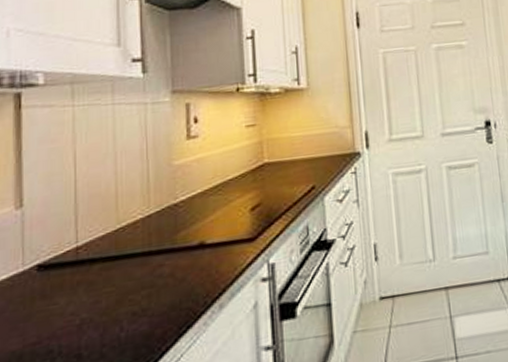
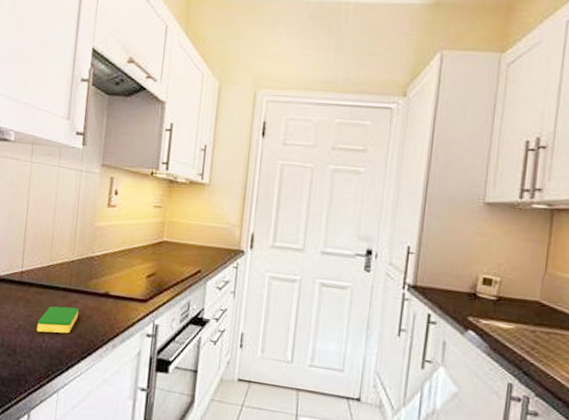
dish sponge: none [109,273,166,321] -> present [36,306,79,334]

